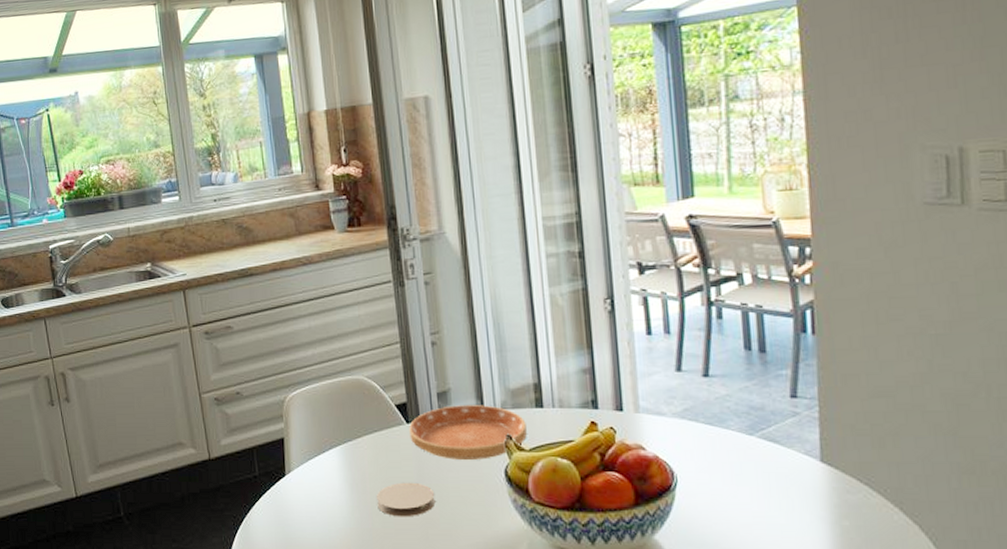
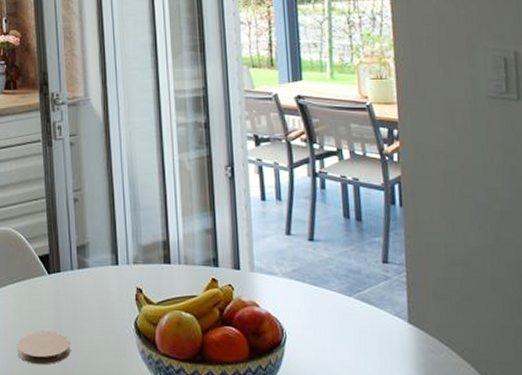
saucer: present [409,405,527,460] -> none [50,259,155,311]

